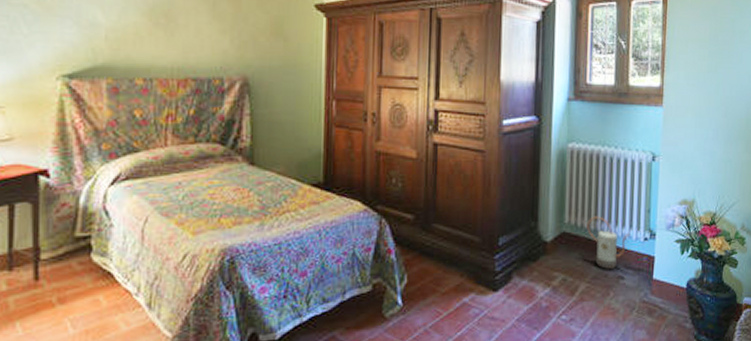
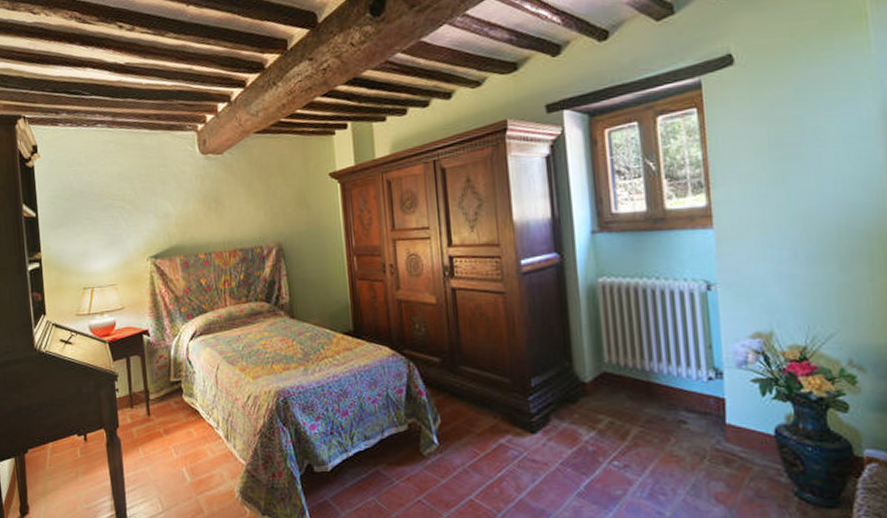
watering can: present [587,216,631,270] -> none [631,354,689,413]

